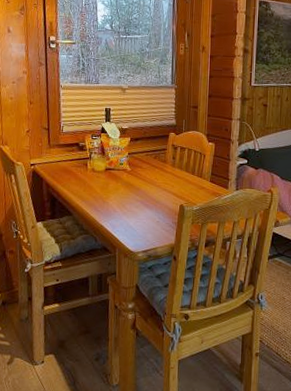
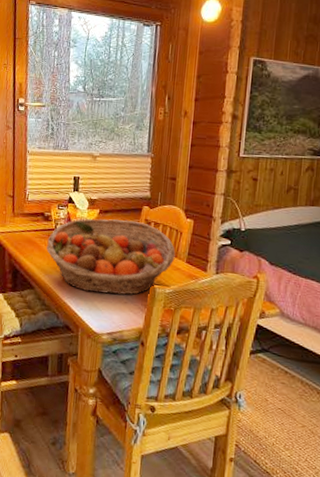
fruit basket: none [82,146,200,215] -> present [46,219,176,295]

